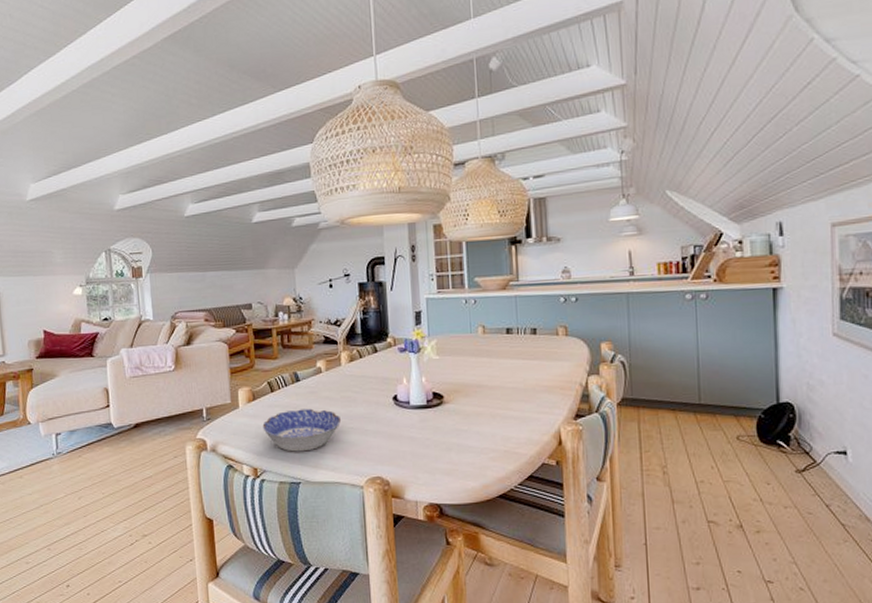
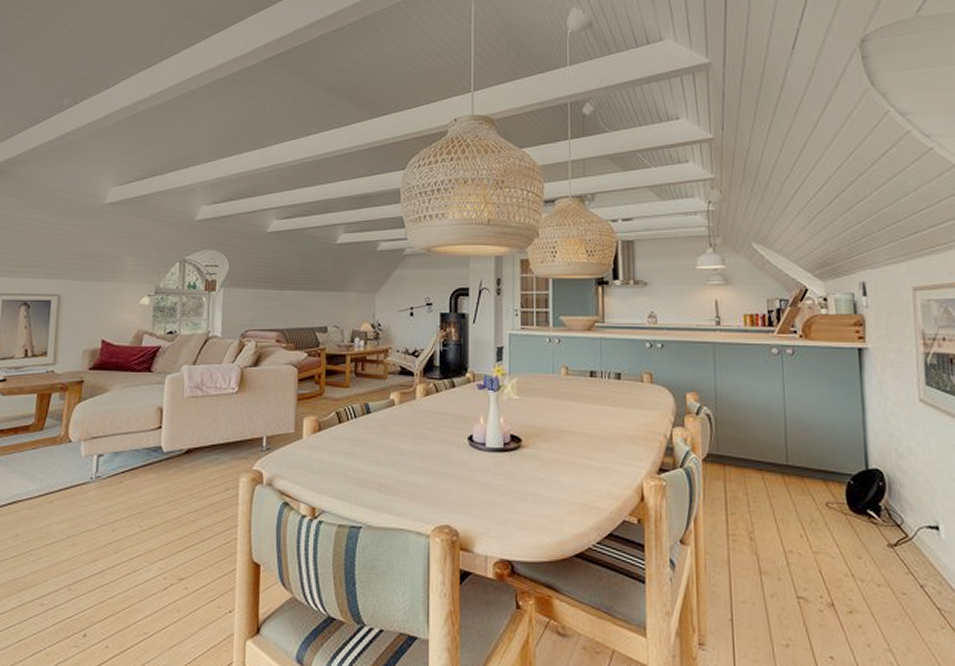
bowl: present [262,408,341,452] -> none [326,444,410,492]

